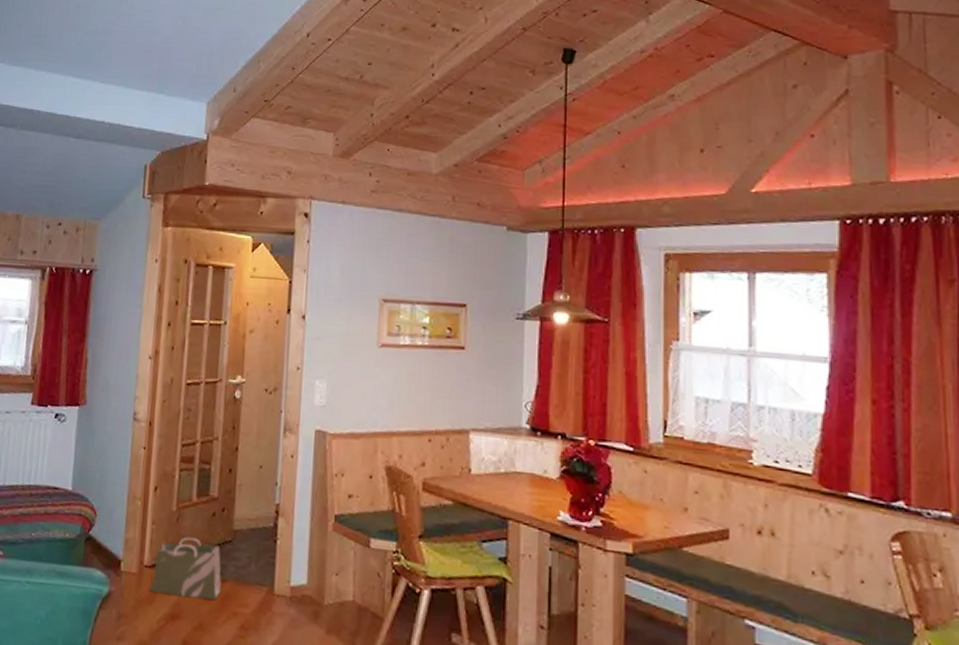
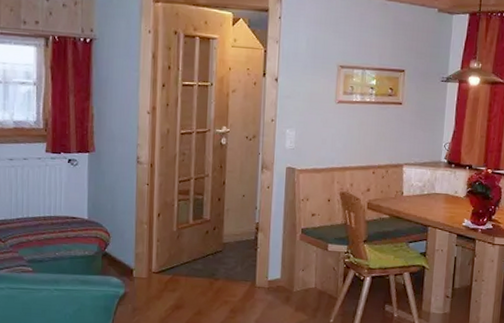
grocery bag: present [149,537,222,600] -> none [157,249,215,293]

